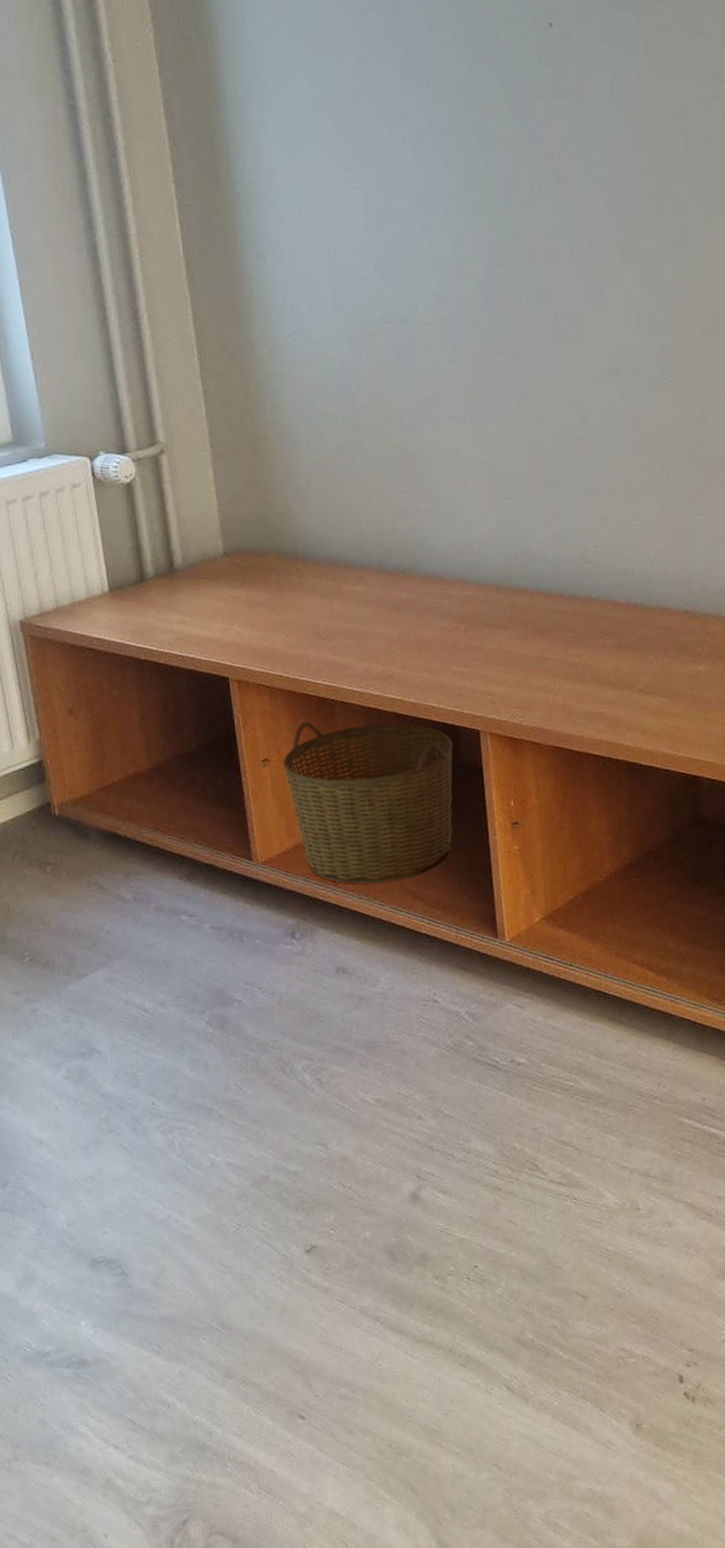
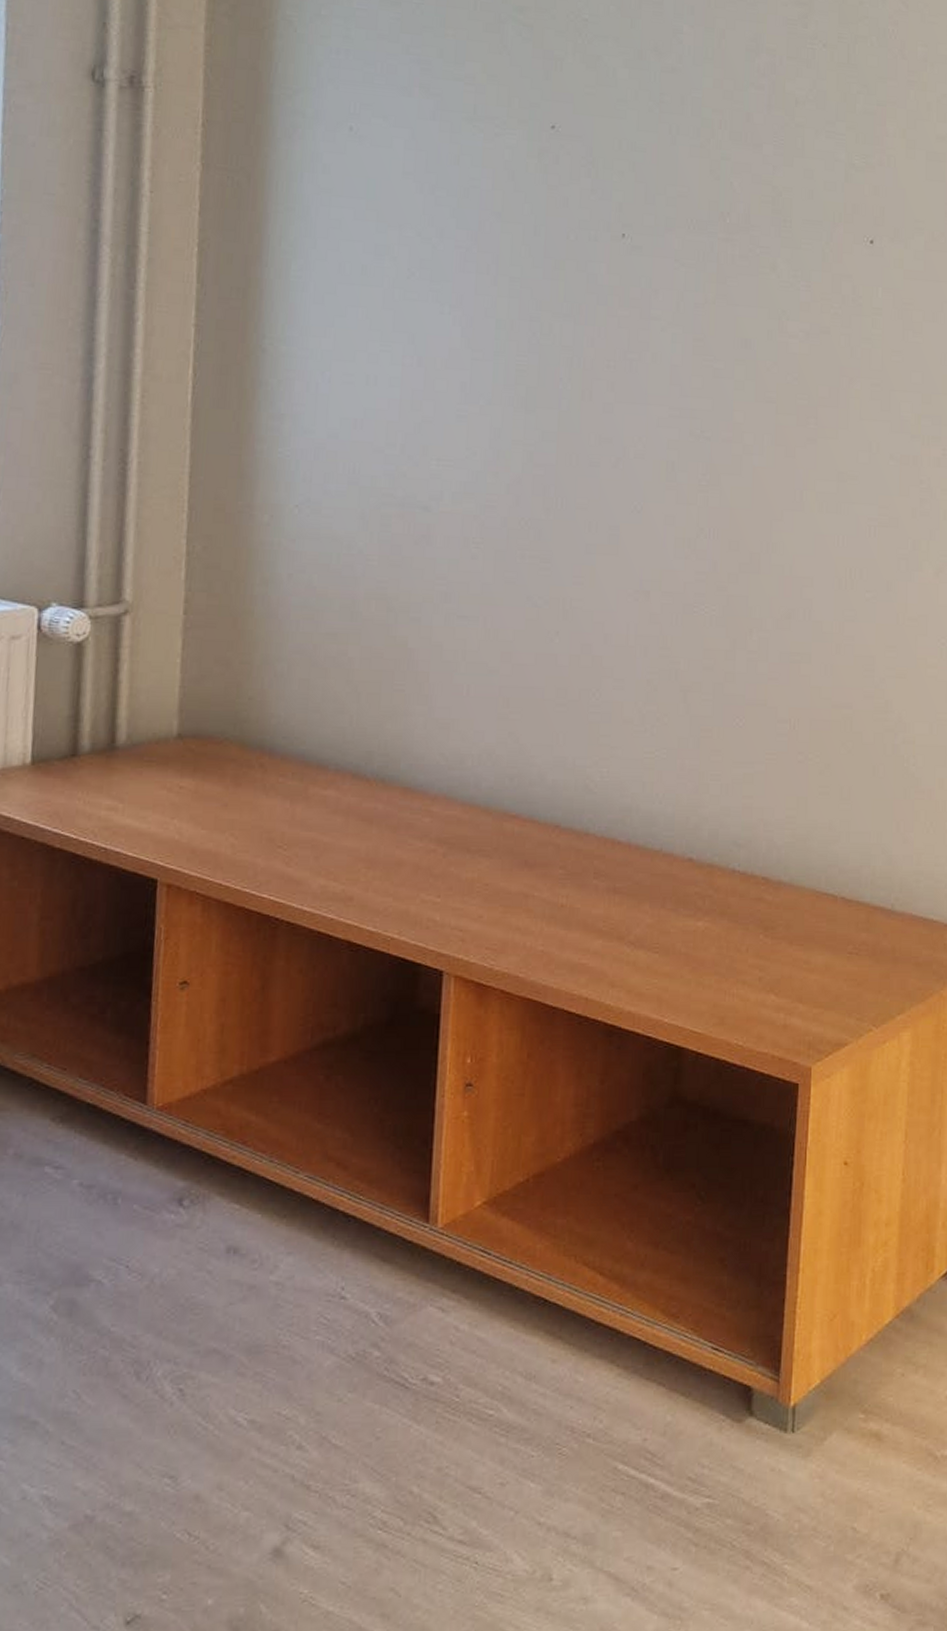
basket: present [283,722,453,885] -> none [204,942,410,1145]

